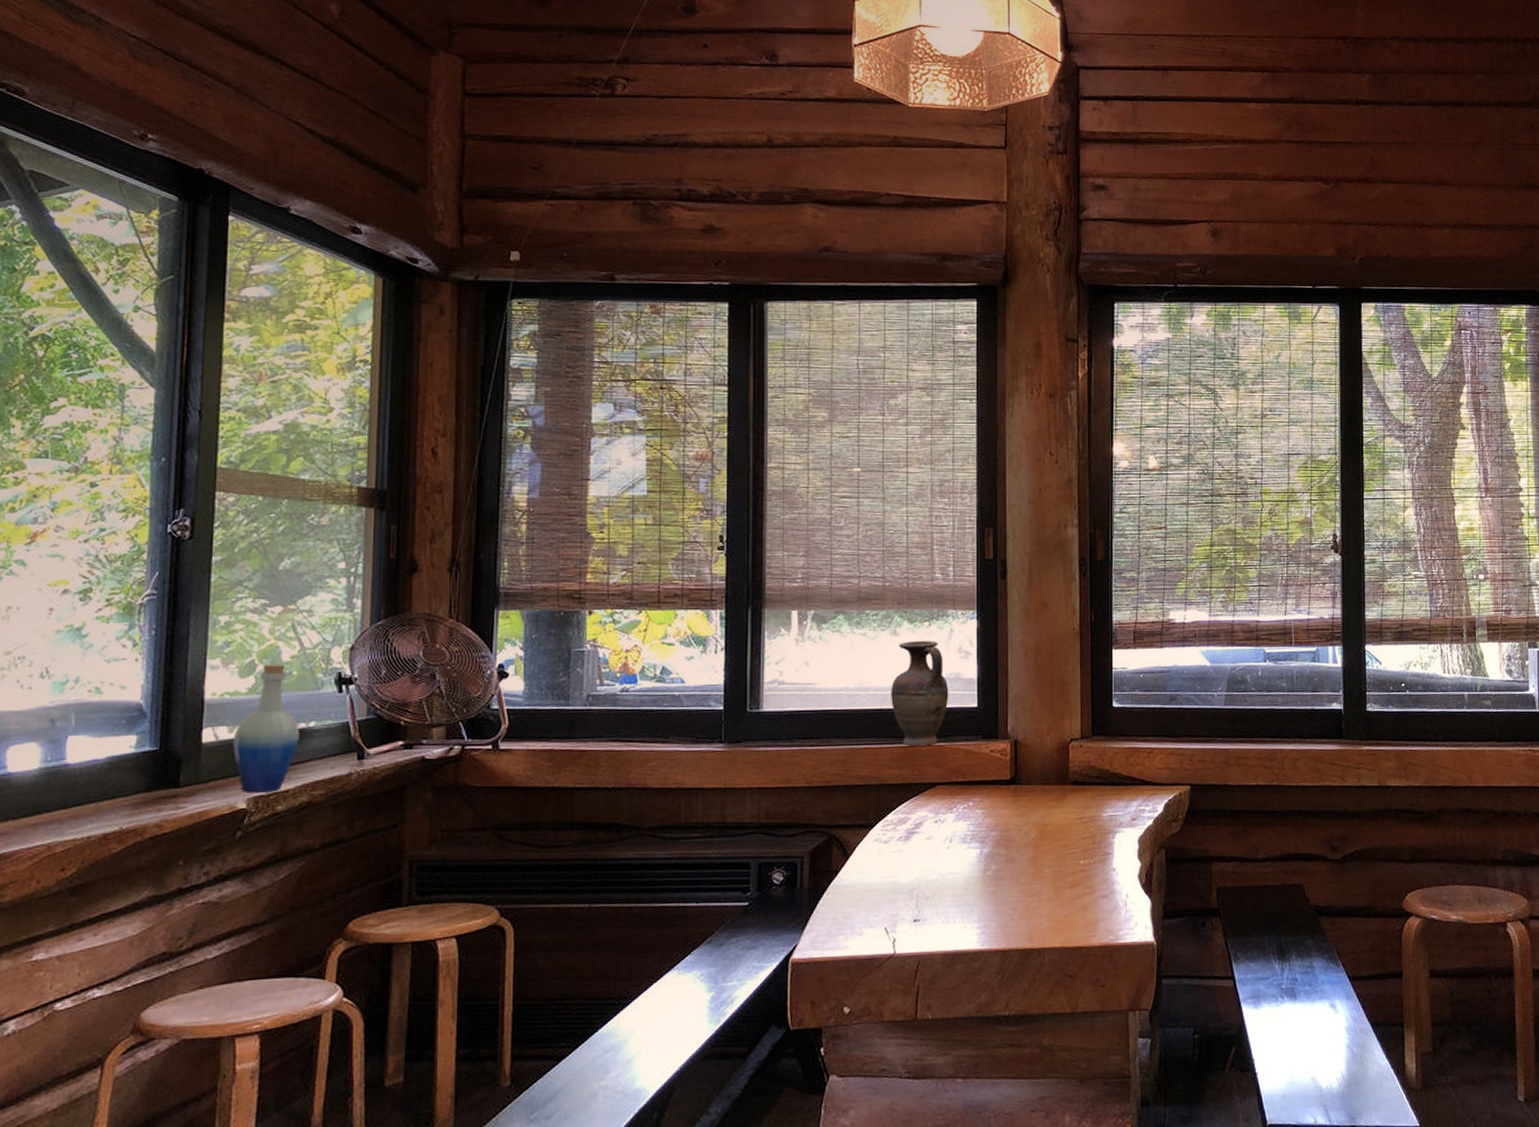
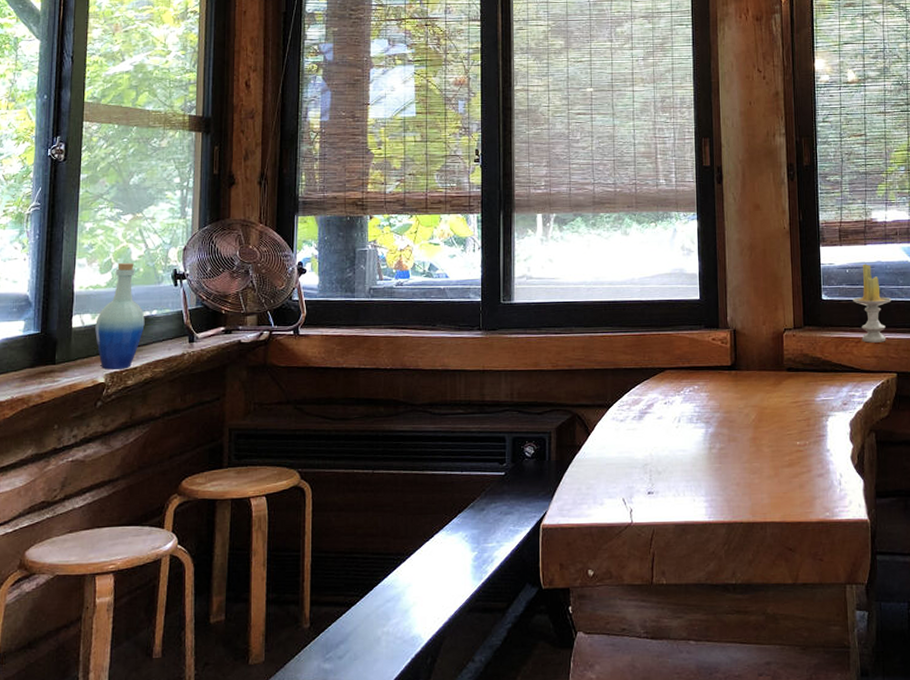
vase: present [891,640,949,746] -> none [623,239,674,334]
candle: none [1146,668,1188,754] -> present [853,263,892,343]

